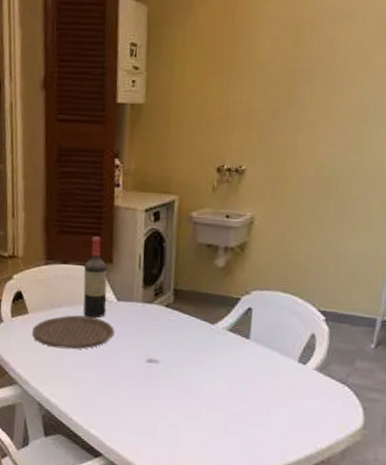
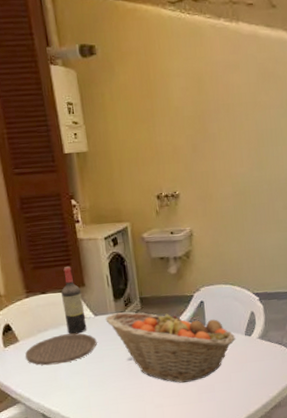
fruit basket: none [129,302,286,406] -> present [106,312,237,383]

